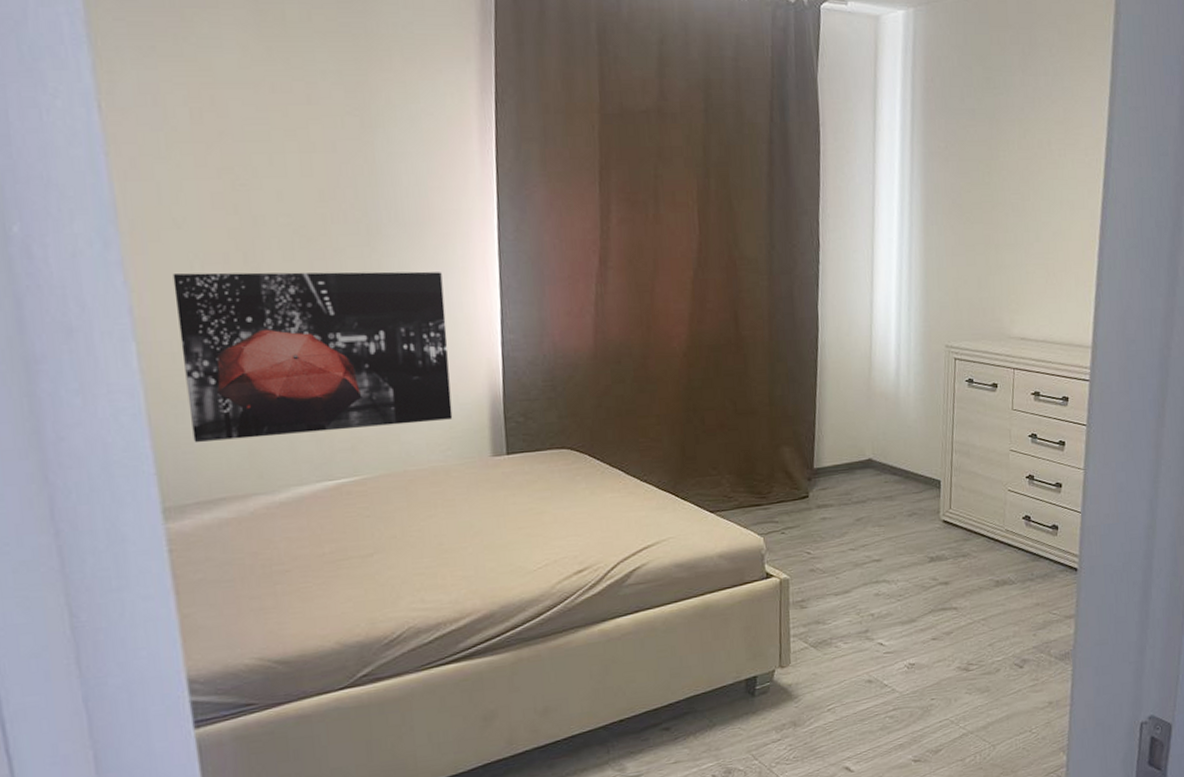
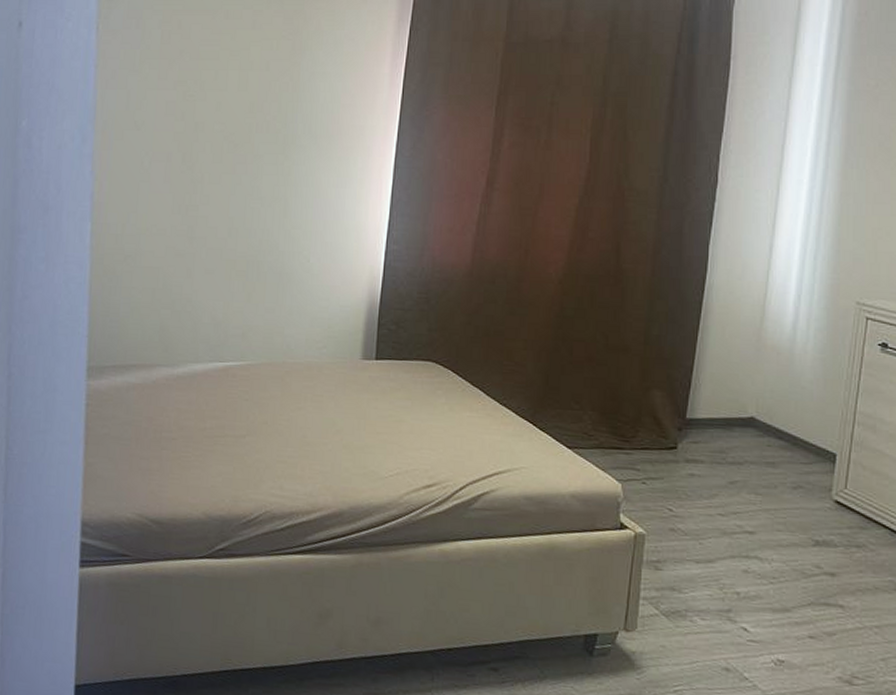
wall art: present [173,271,453,442] -> none [120,168,341,320]

